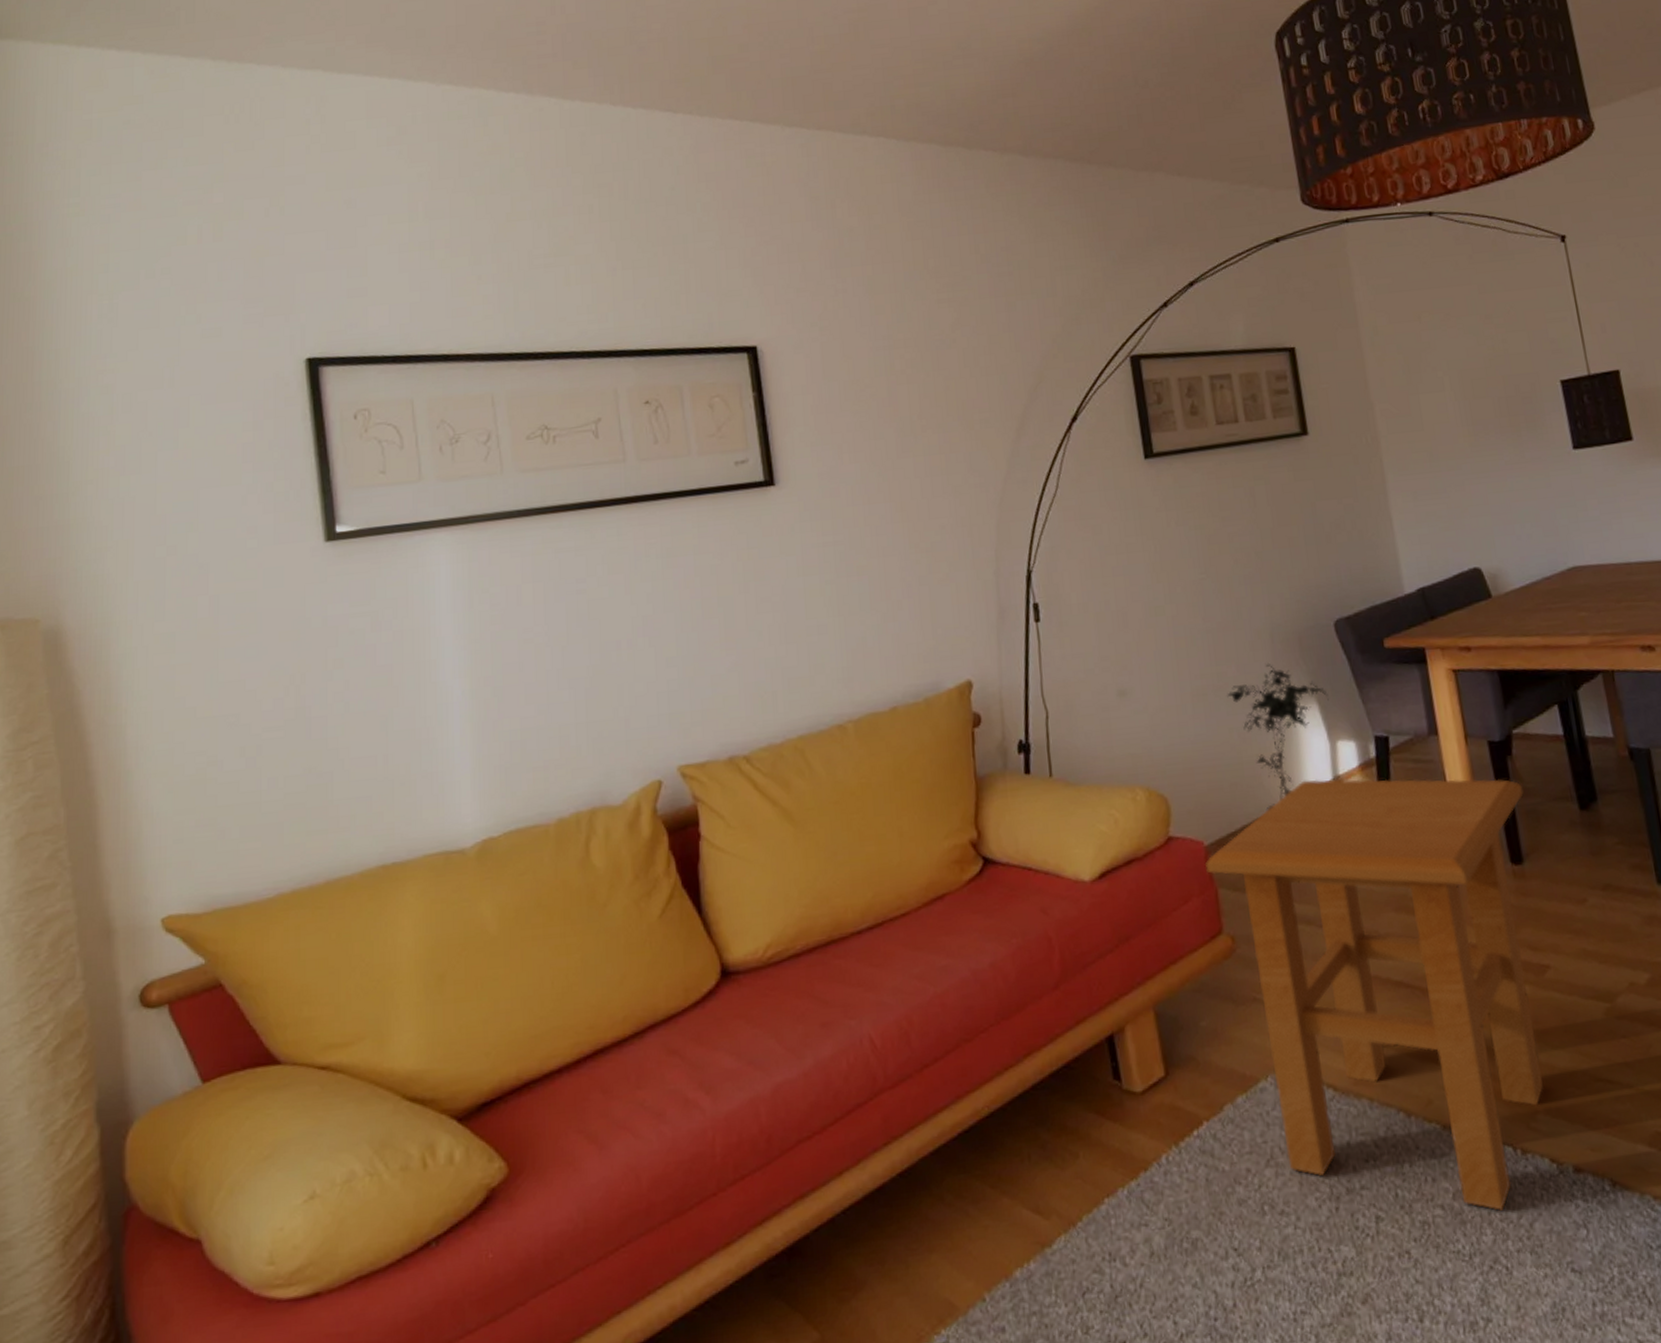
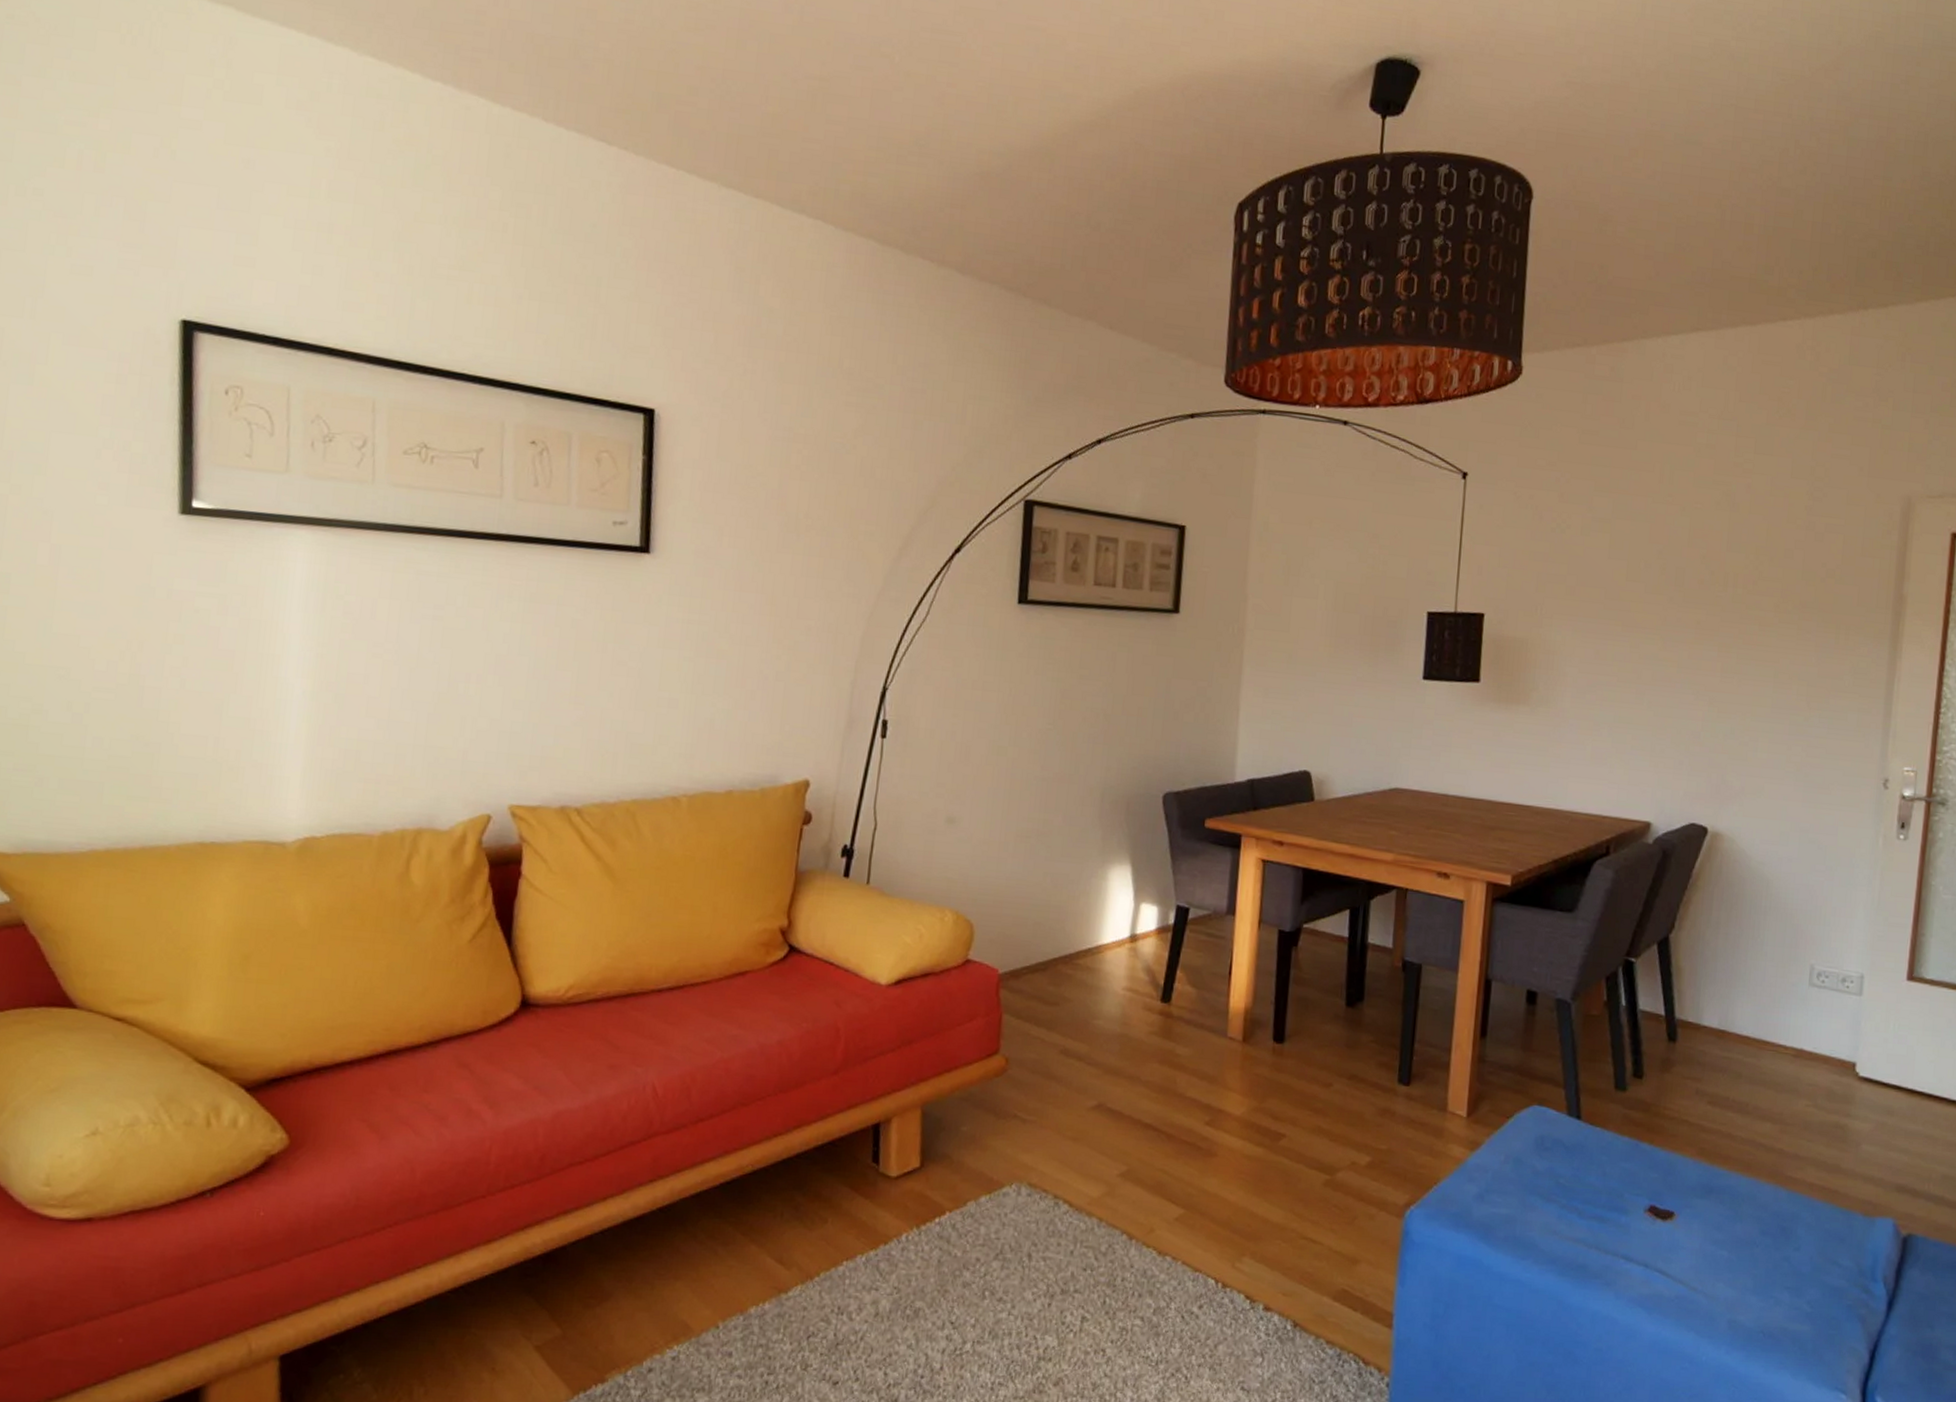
side table: present [1205,779,1543,1211] -> none [995,932,1300,1330]
potted plant: present [1227,662,1329,812] -> none [1049,819,1143,954]

